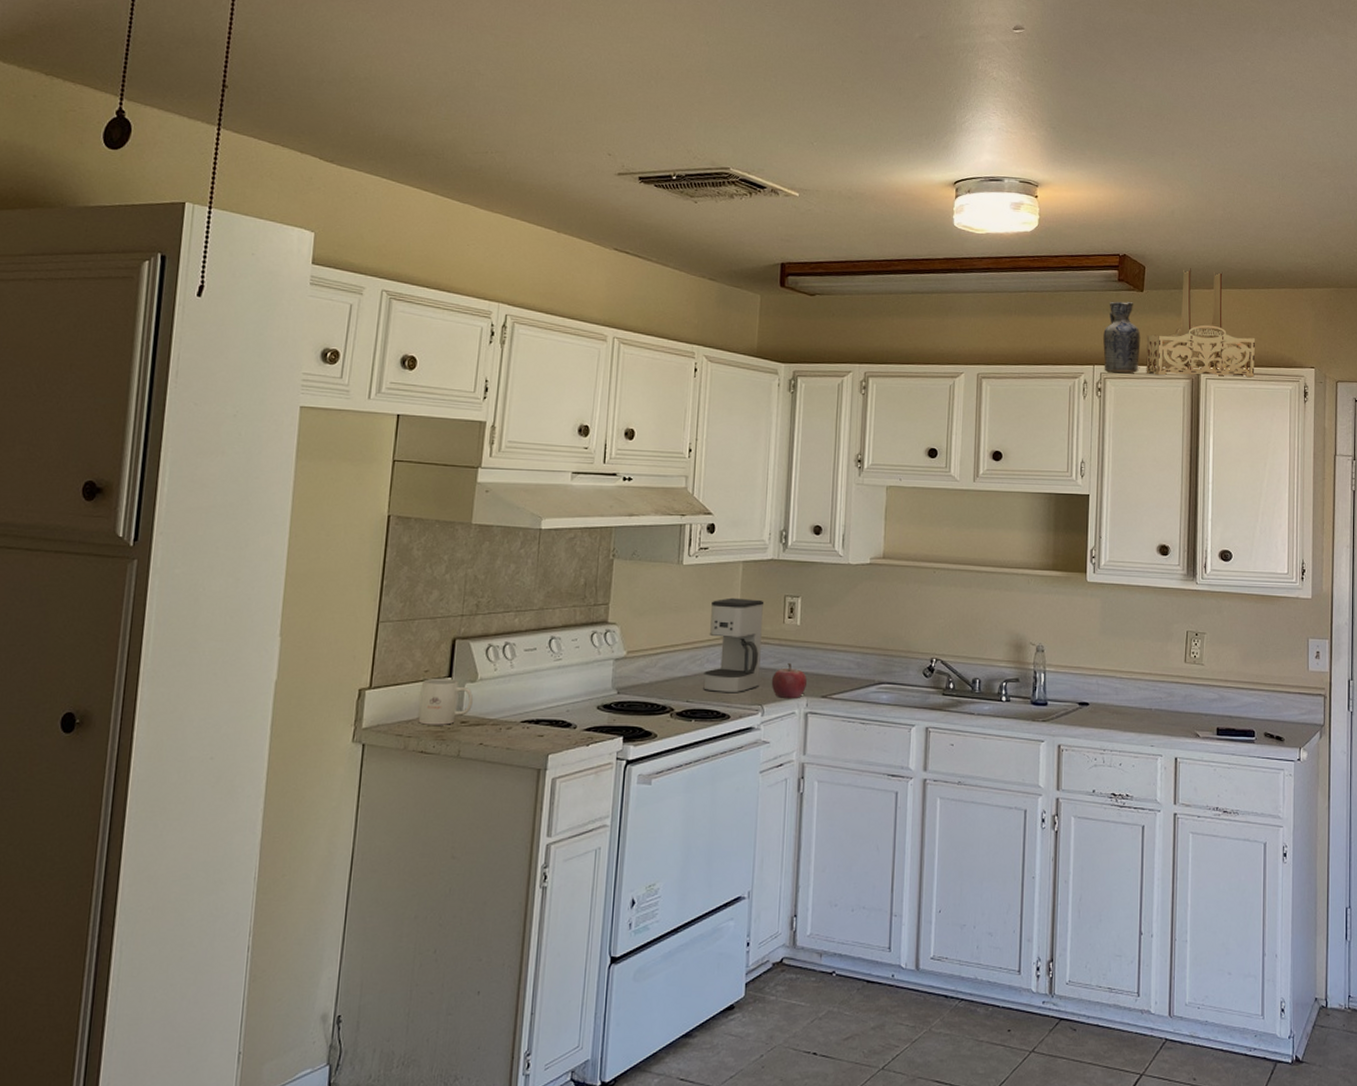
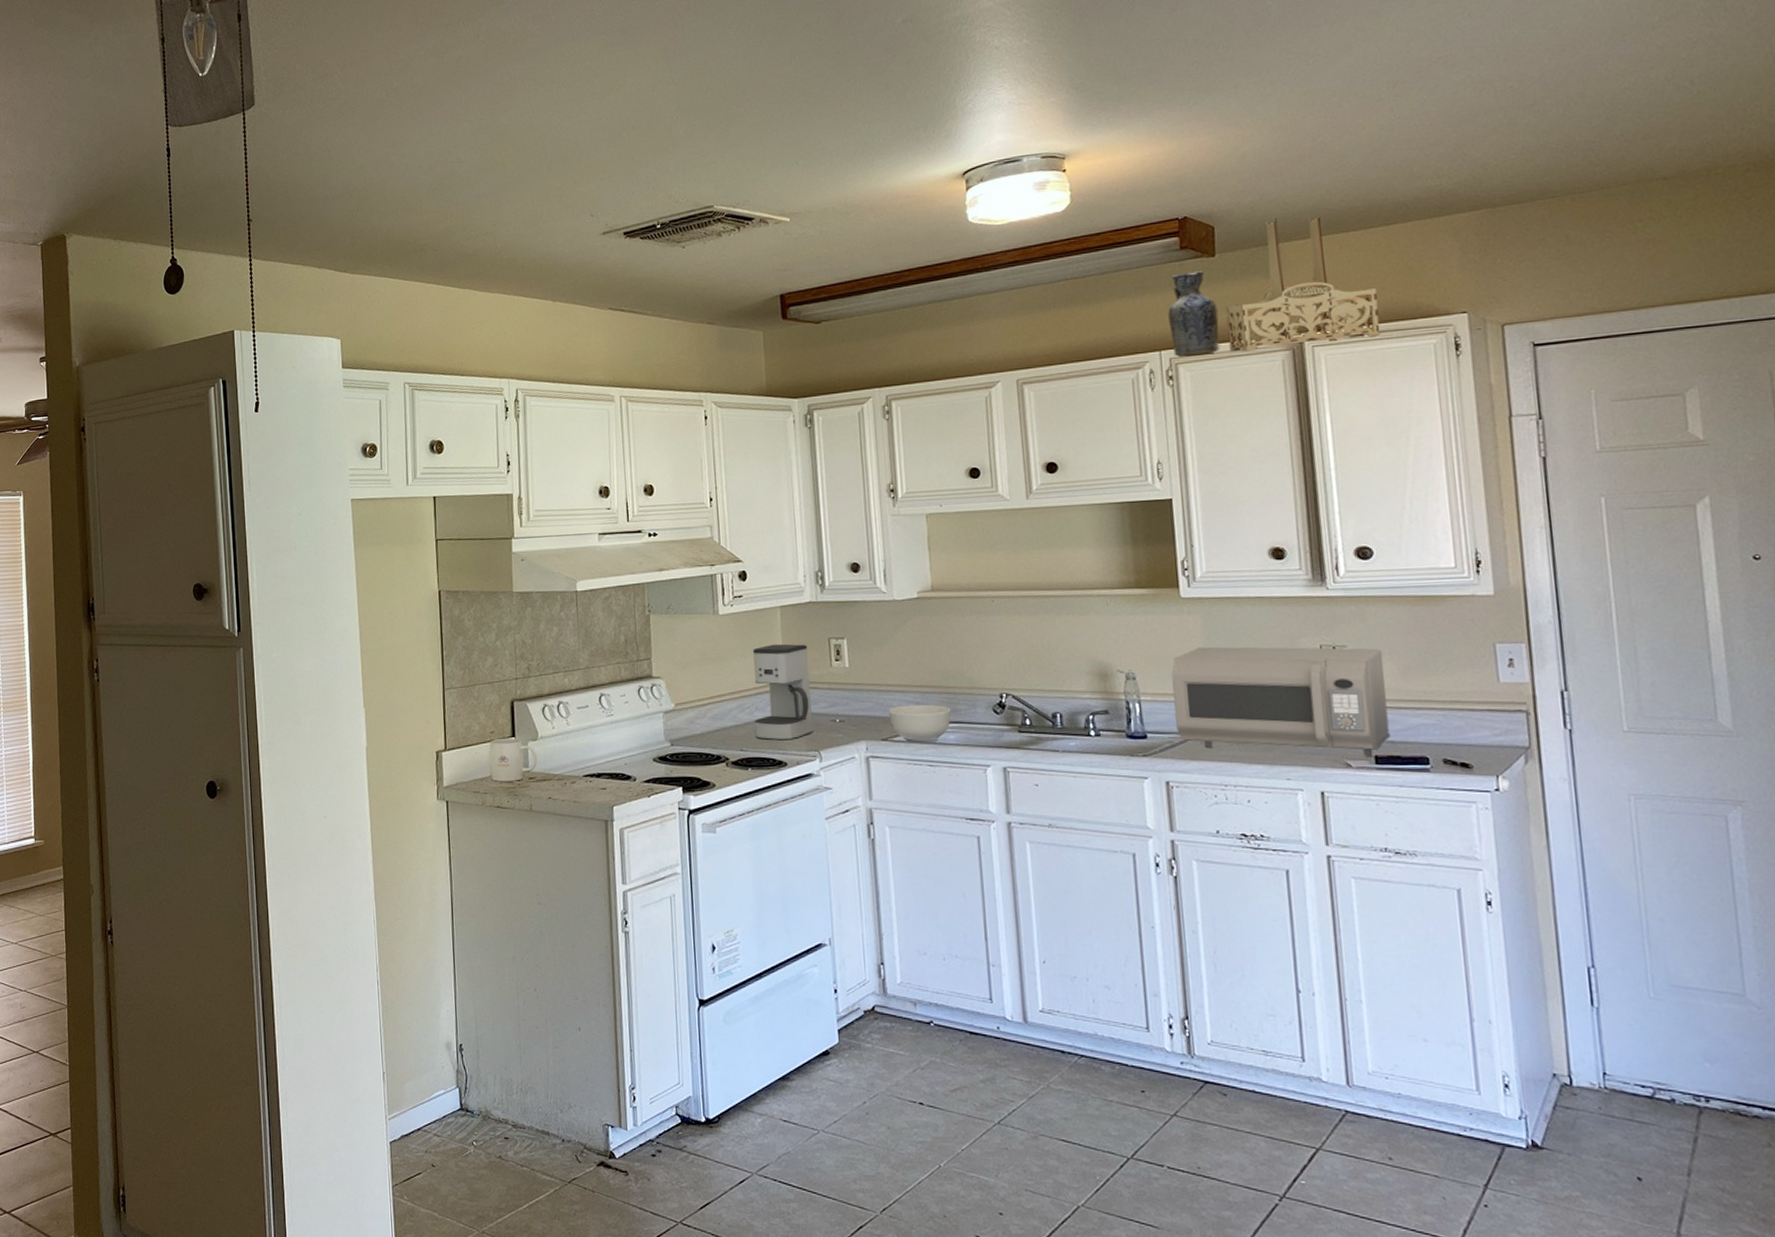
fruit: present [771,662,807,699] -> none [825,706,864,744]
bowl: none [830,664,887,702] -> present [888,704,951,743]
microwave: none [1072,626,1231,728] -> present [1171,646,1391,756]

